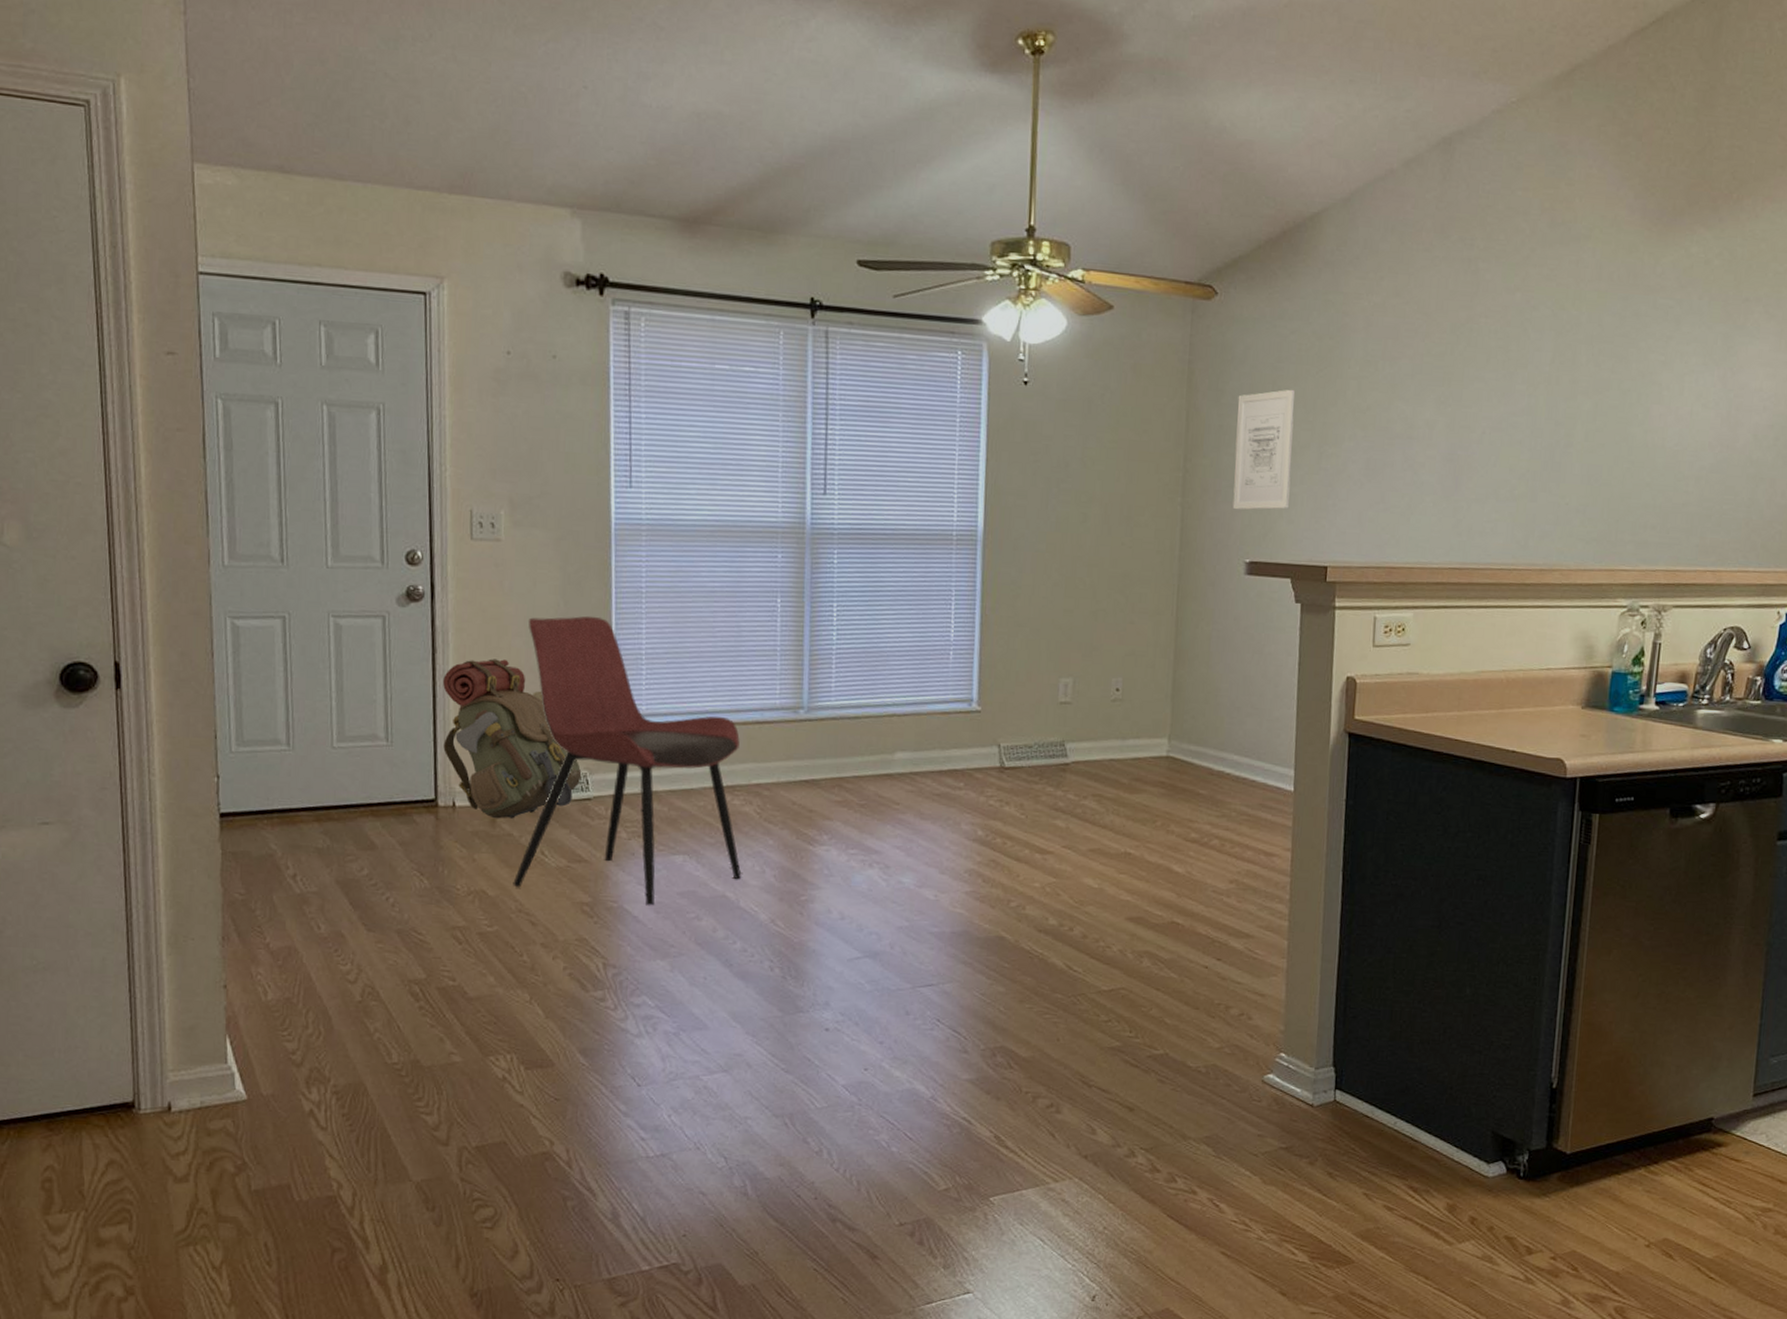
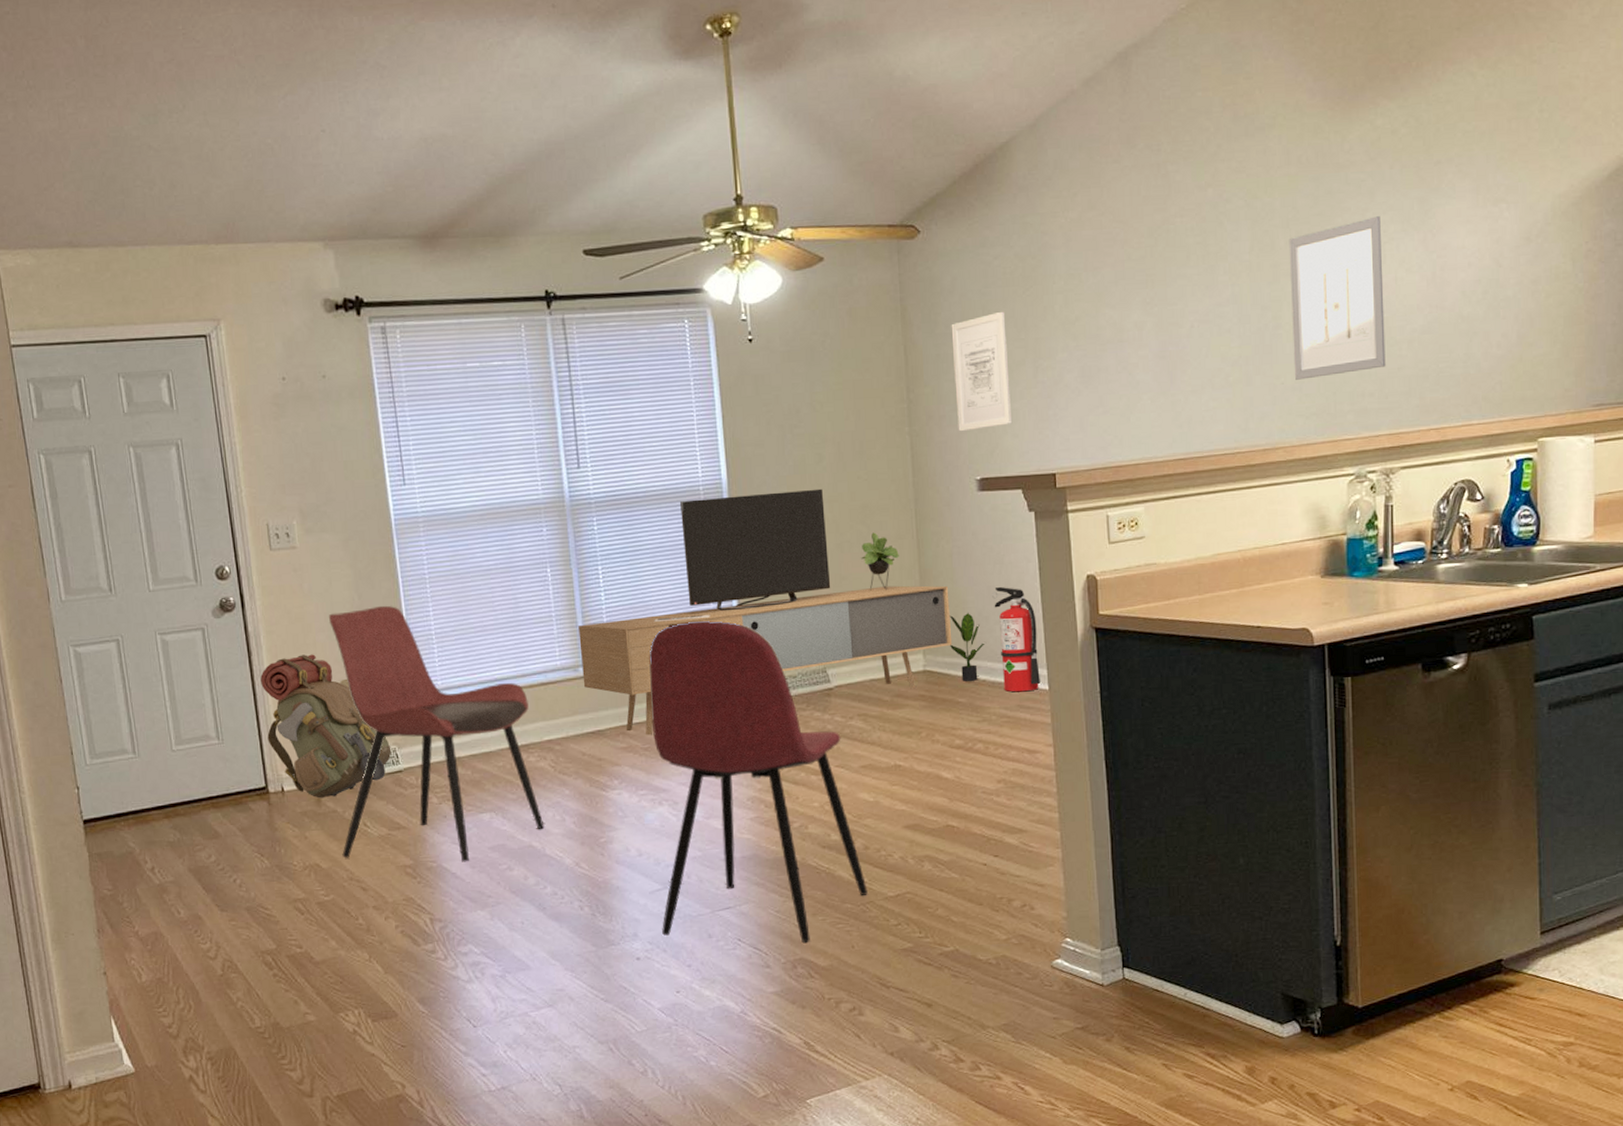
media console: none [802,544,1203,792] -> present [578,488,953,736]
dining chair: none [856,674,1081,1031] -> present [649,621,868,944]
potted plant: none [1197,700,1234,773] -> present [949,612,985,681]
fire extinguisher: none [1247,677,1290,791] -> present [992,586,1040,692]
wall art: none [1580,345,1684,503] -> present [1288,216,1386,380]

